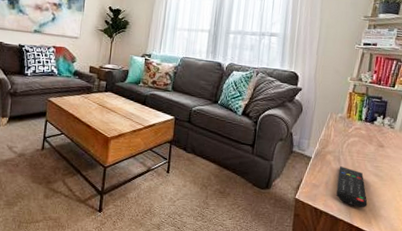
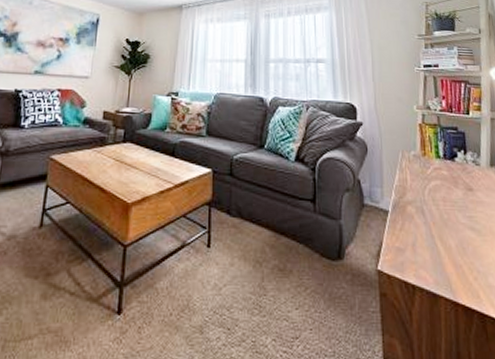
remote control: present [336,166,368,208] -> none [424,220,470,277]

